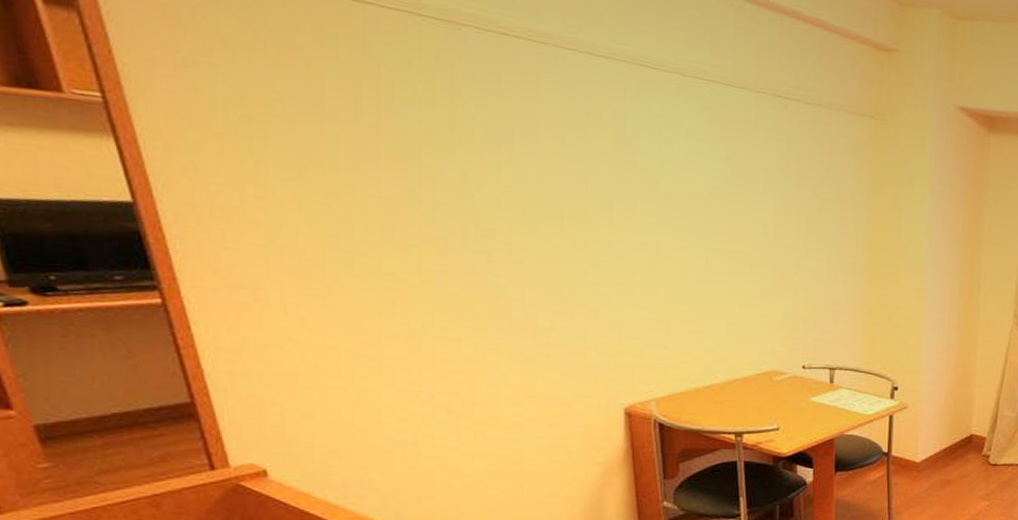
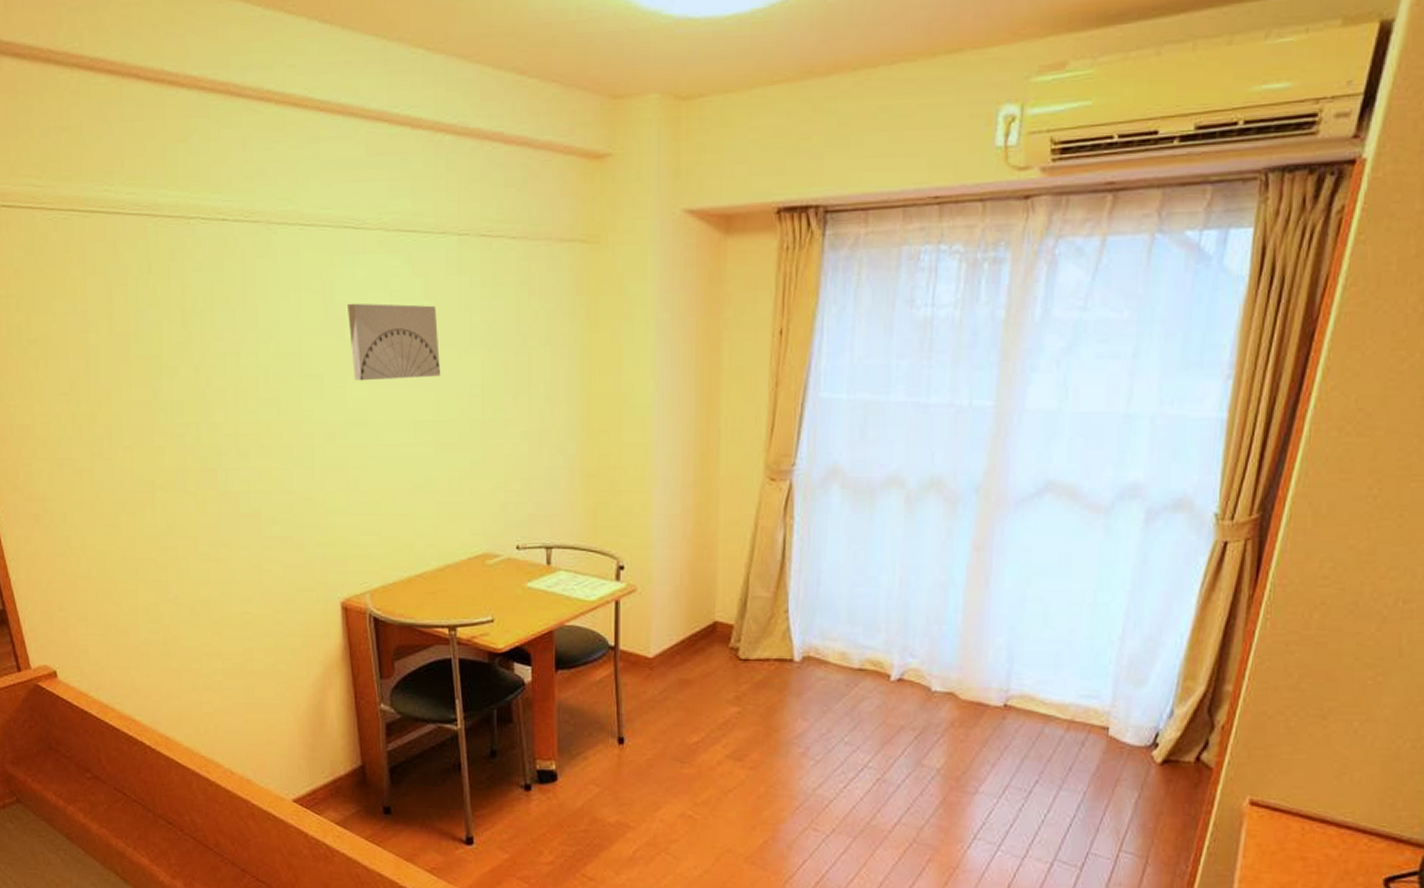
wall art: none [641,135,735,213] -> present [348,303,441,381]

